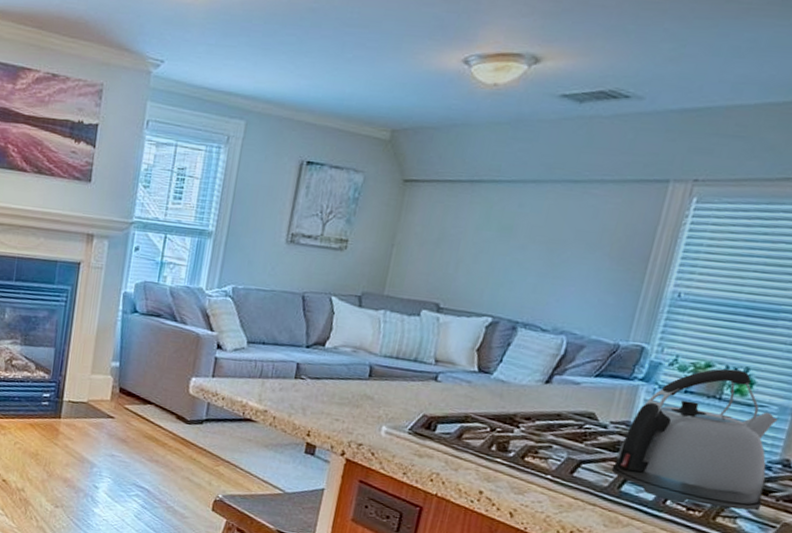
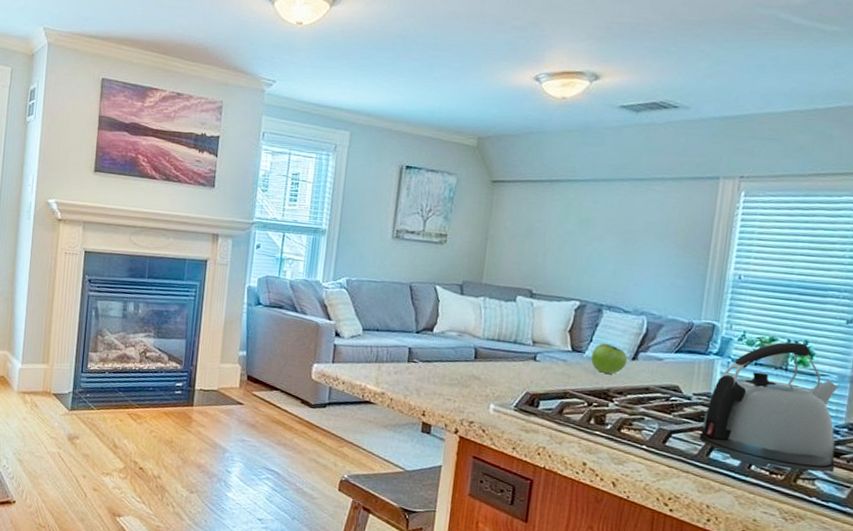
fruit: none [498,364,541,398] -> present [591,343,628,374]

